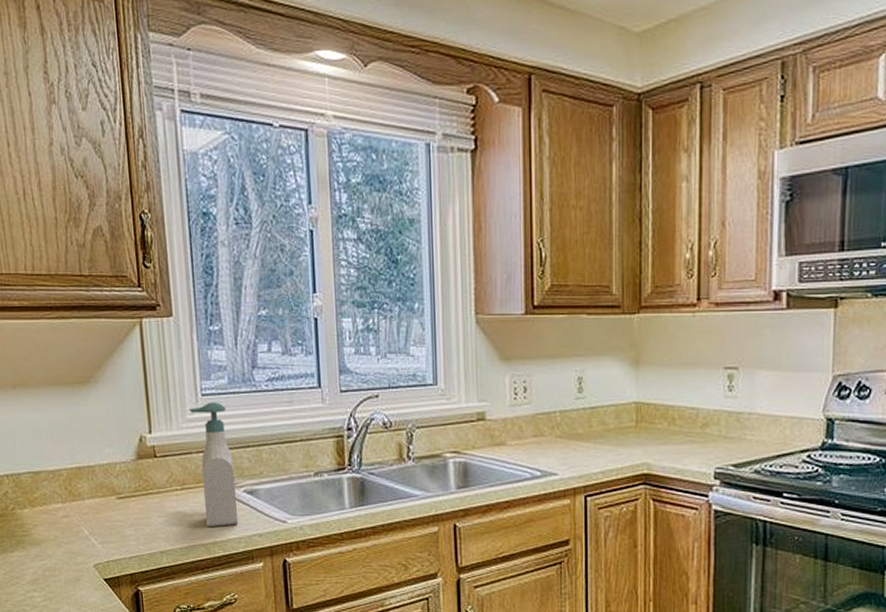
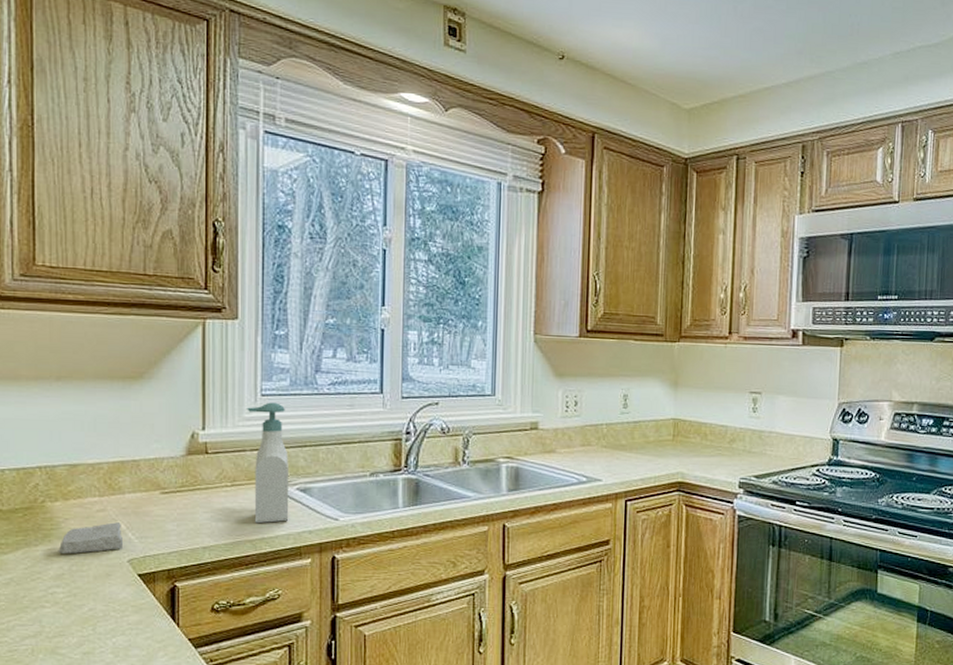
soap bar: none [31,528,89,559] -> present [58,522,124,554]

